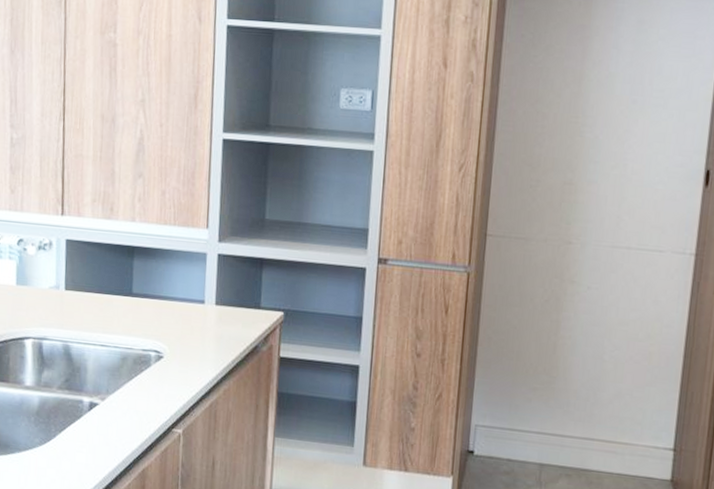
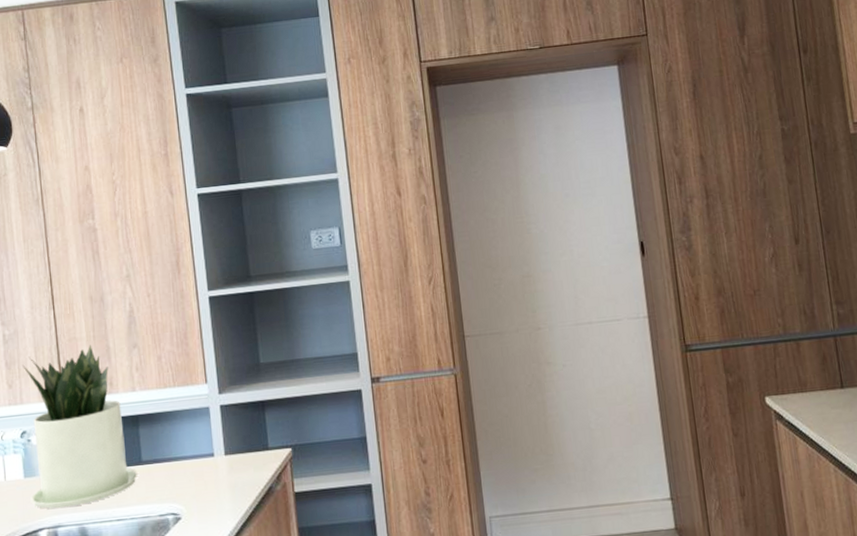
planter: none [20,165,127,324] -> present [22,345,138,509]

